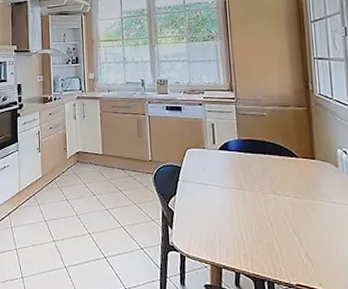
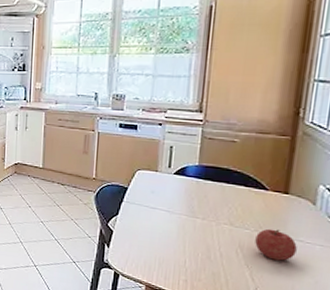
fruit: none [297,194,332,224] -> present [255,228,297,261]

